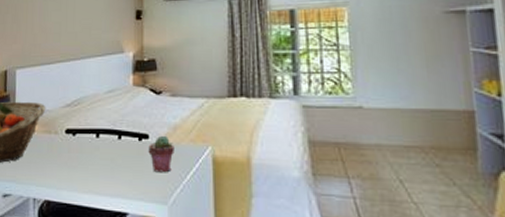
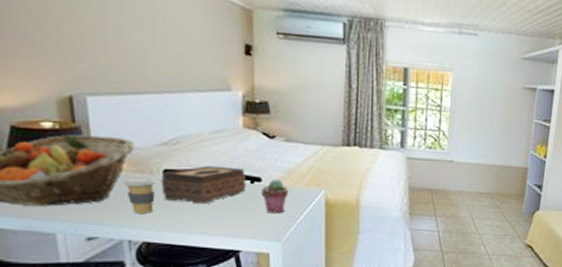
coffee cup: none [35,137,59,173] -> present [124,177,156,215]
tissue box: none [63,124,134,163] -> present [161,165,246,205]

